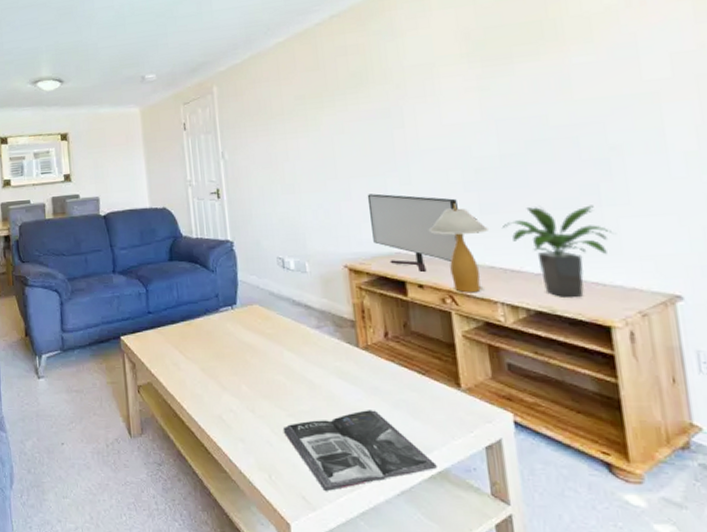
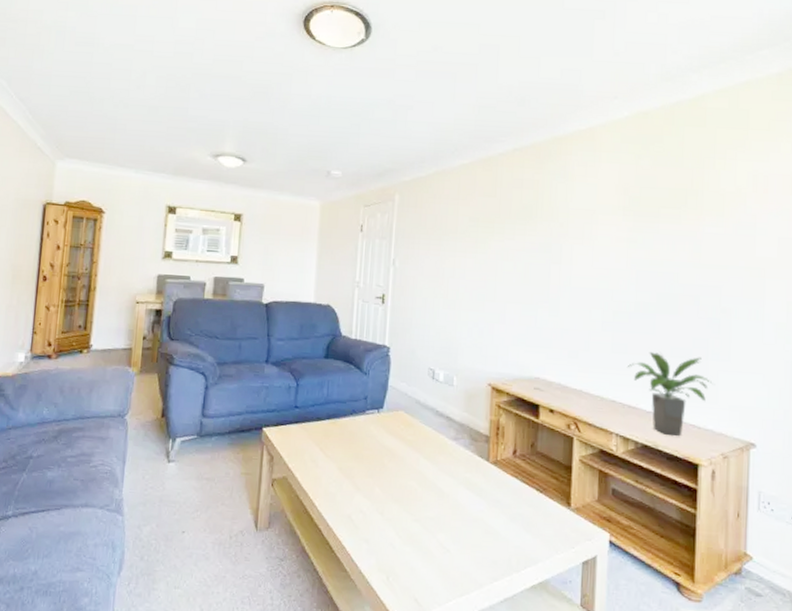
magazine: present [282,410,437,491] -> none [407,520,539,595]
television: present [367,193,458,272] -> none [517,320,594,398]
table lamp: present [430,202,488,293] -> none [567,338,616,423]

